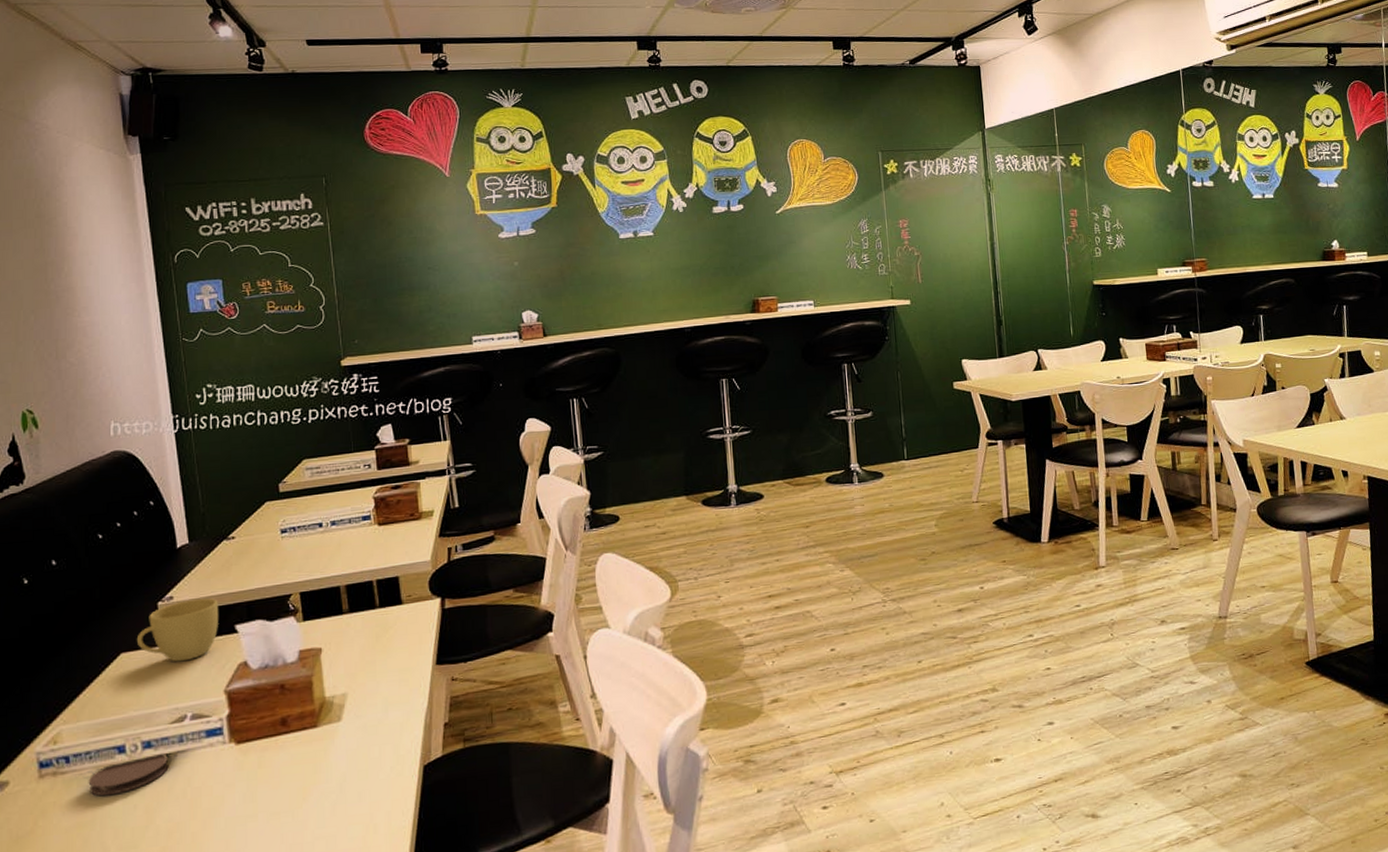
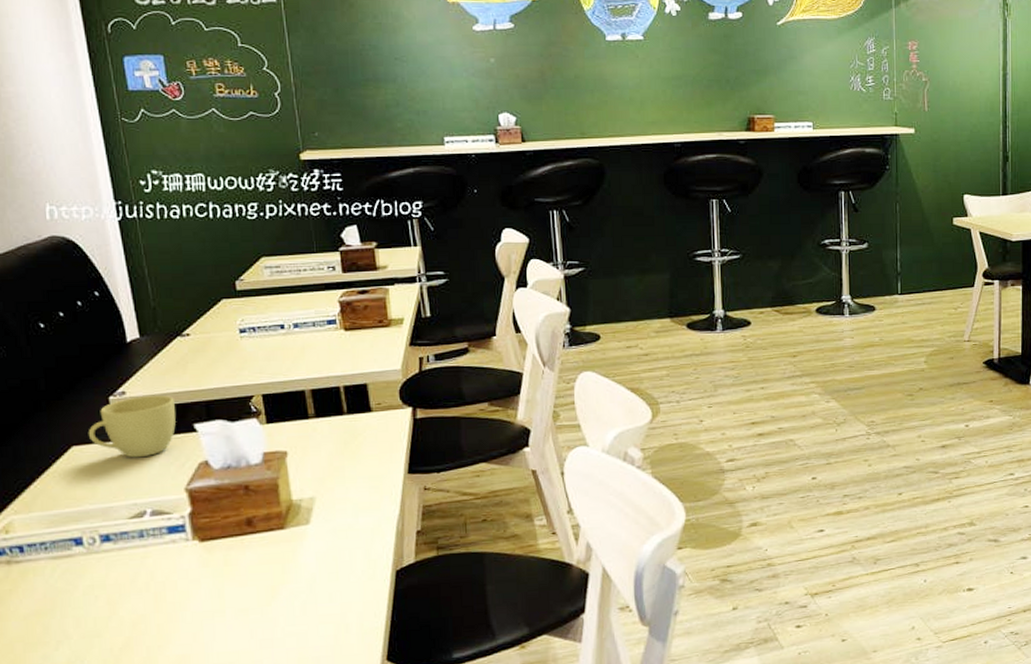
coaster: present [88,754,169,796] -> none [45,548,130,586]

